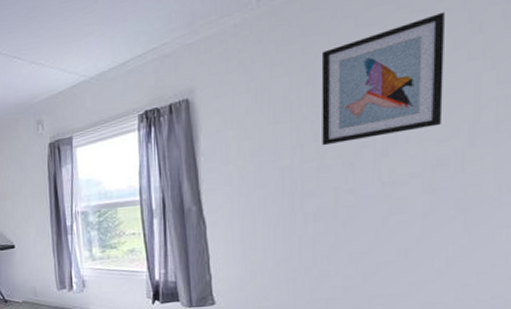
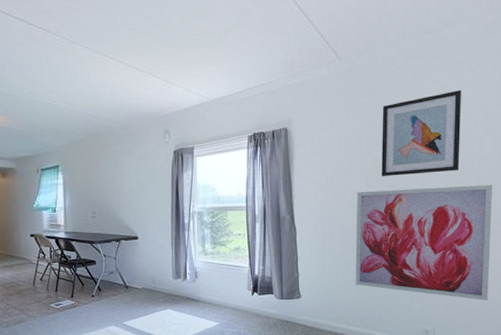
wall art: none [287,139,496,297] -> present [355,185,492,301]

